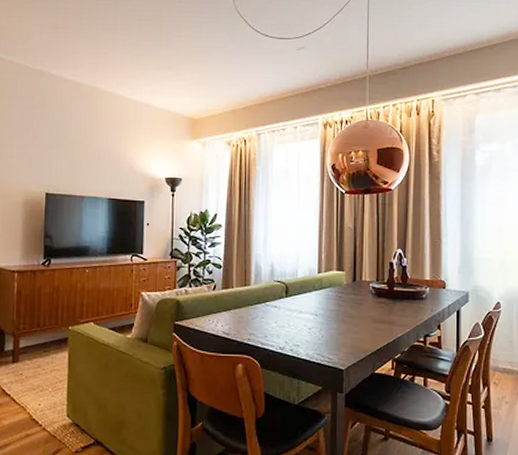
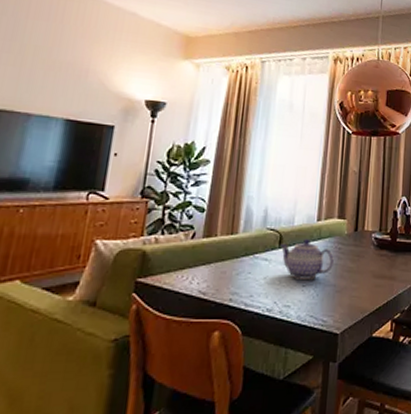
teapot: none [287,288,335,324] -> present [280,238,334,279]

